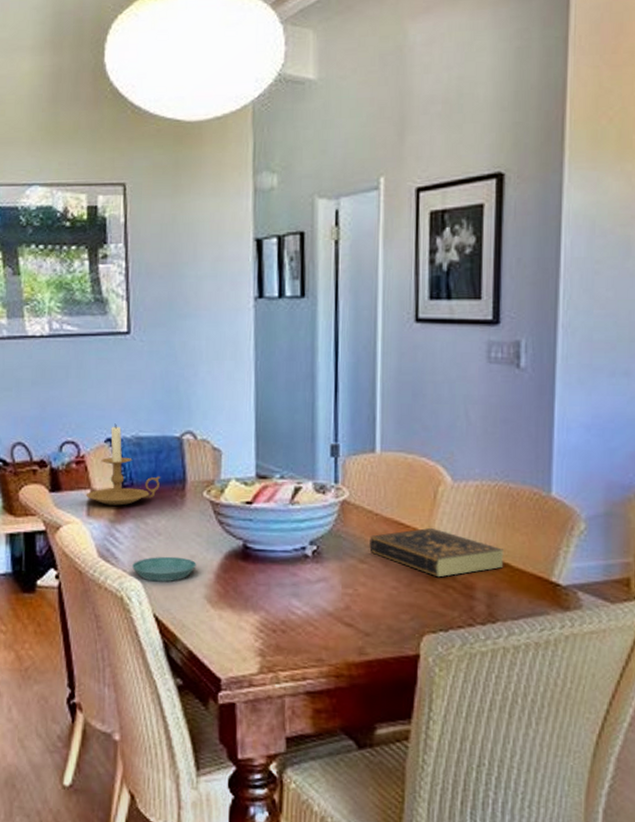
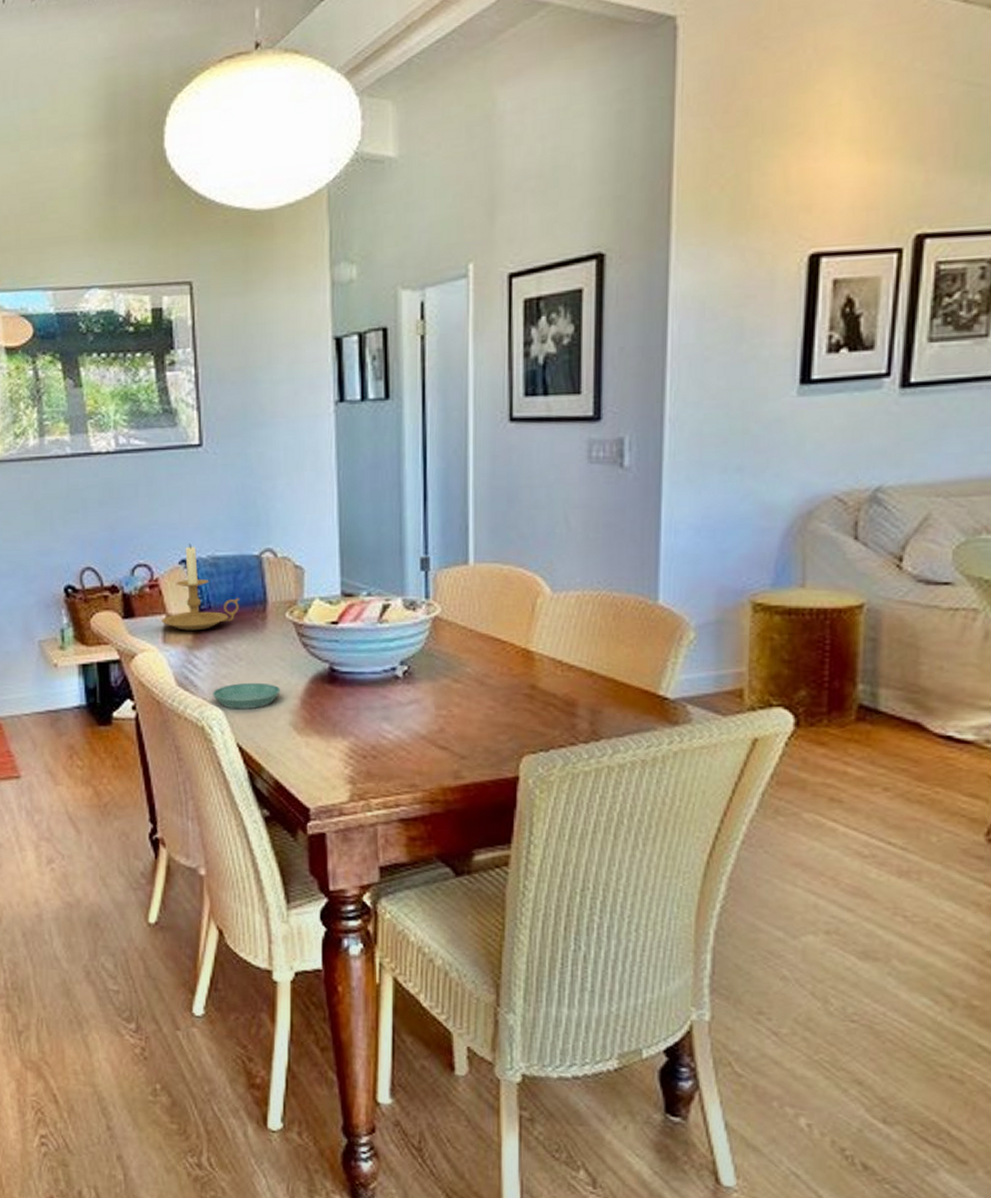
book: present [369,527,504,578] -> none [464,642,608,695]

